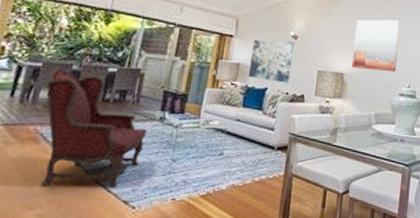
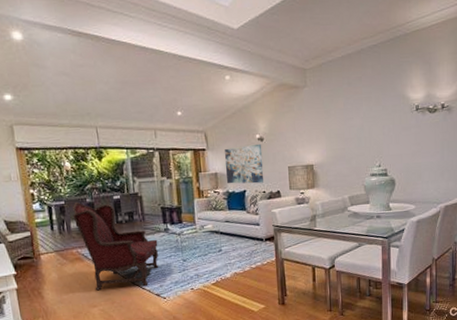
wall art: present [351,19,400,72] -> none [317,100,365,158]

